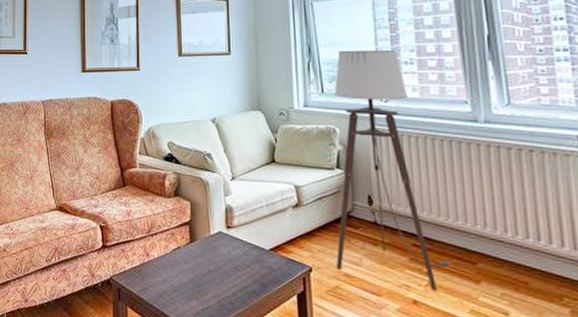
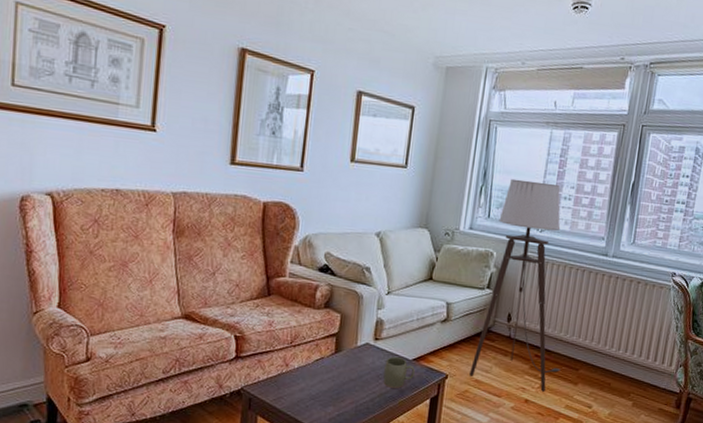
mug: none [241,246,274,282] -> present [383,357,415,388]

